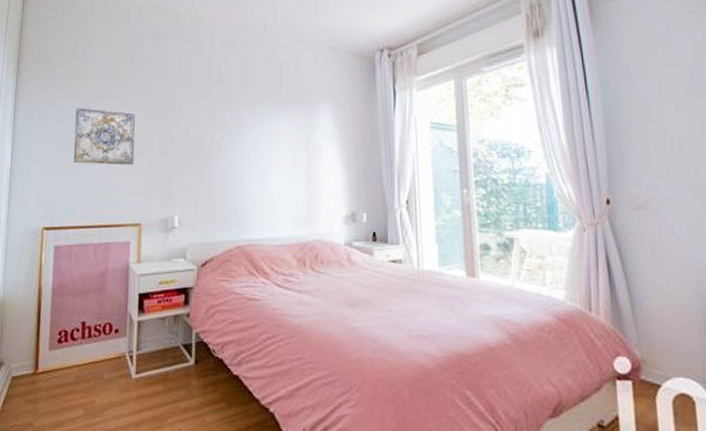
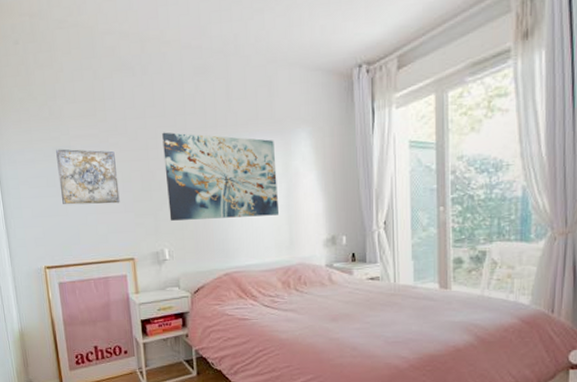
wall art: none [183,98,298,187] -> present [162,132,280,221]

